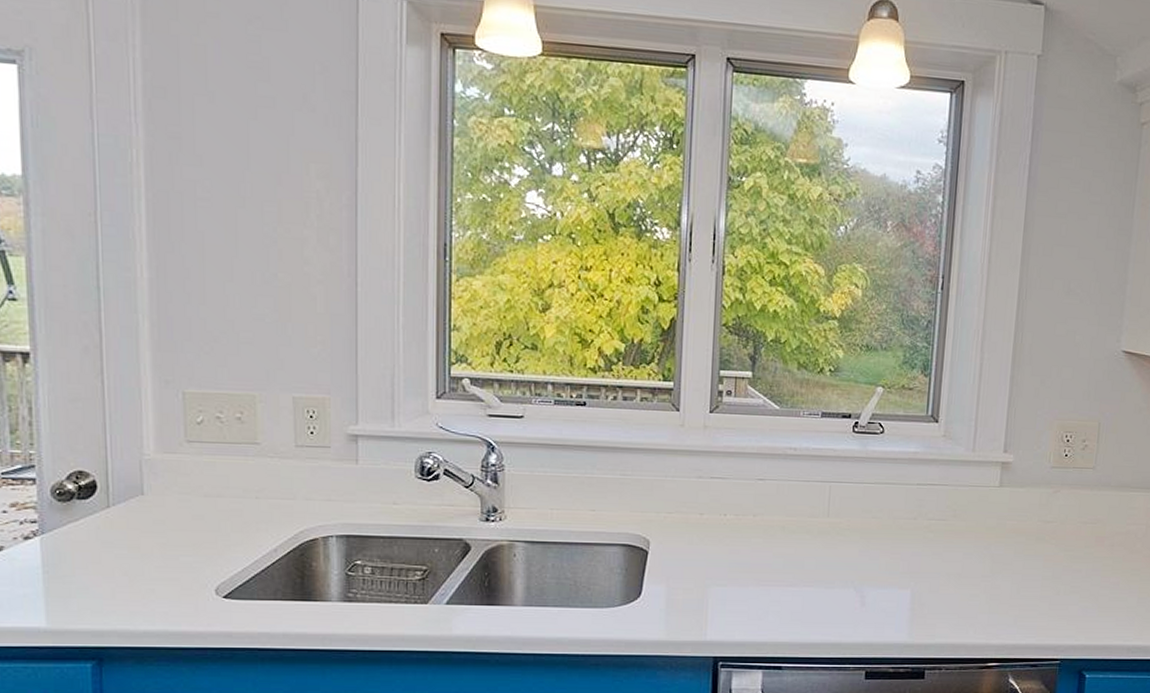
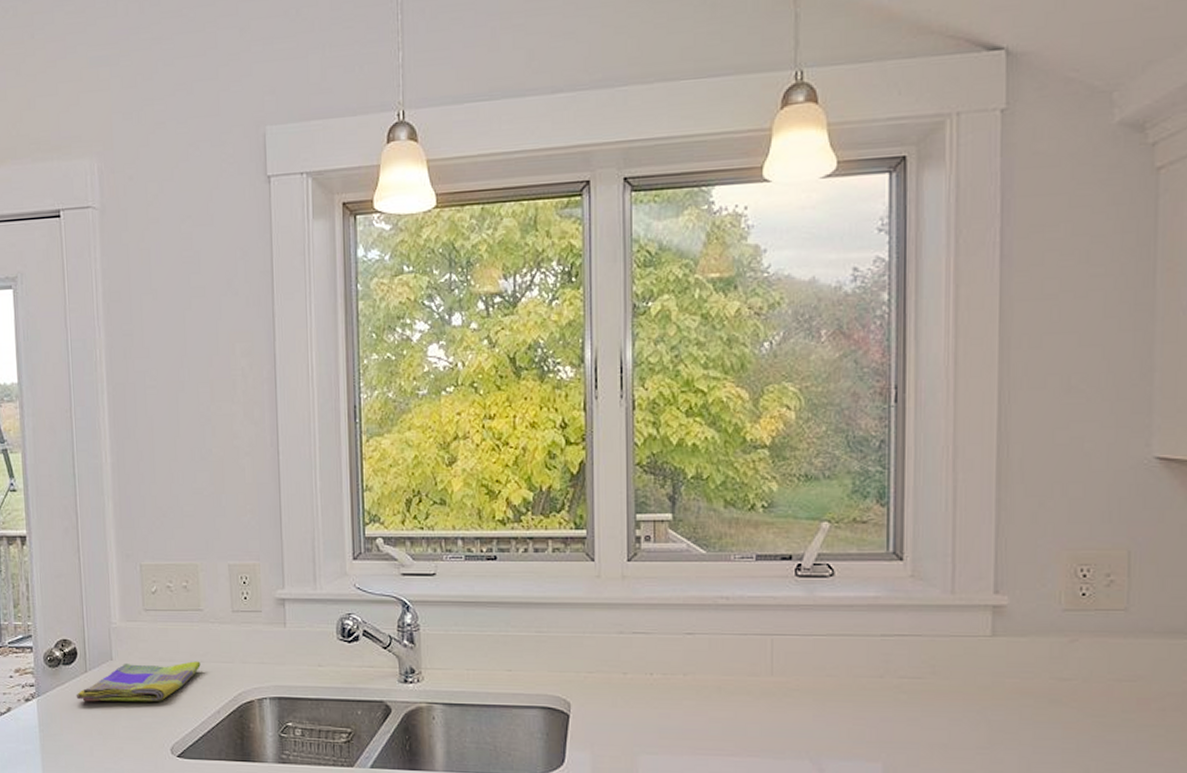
dish towel: none [94,497,255,540] -> present [76,661,201,702]

